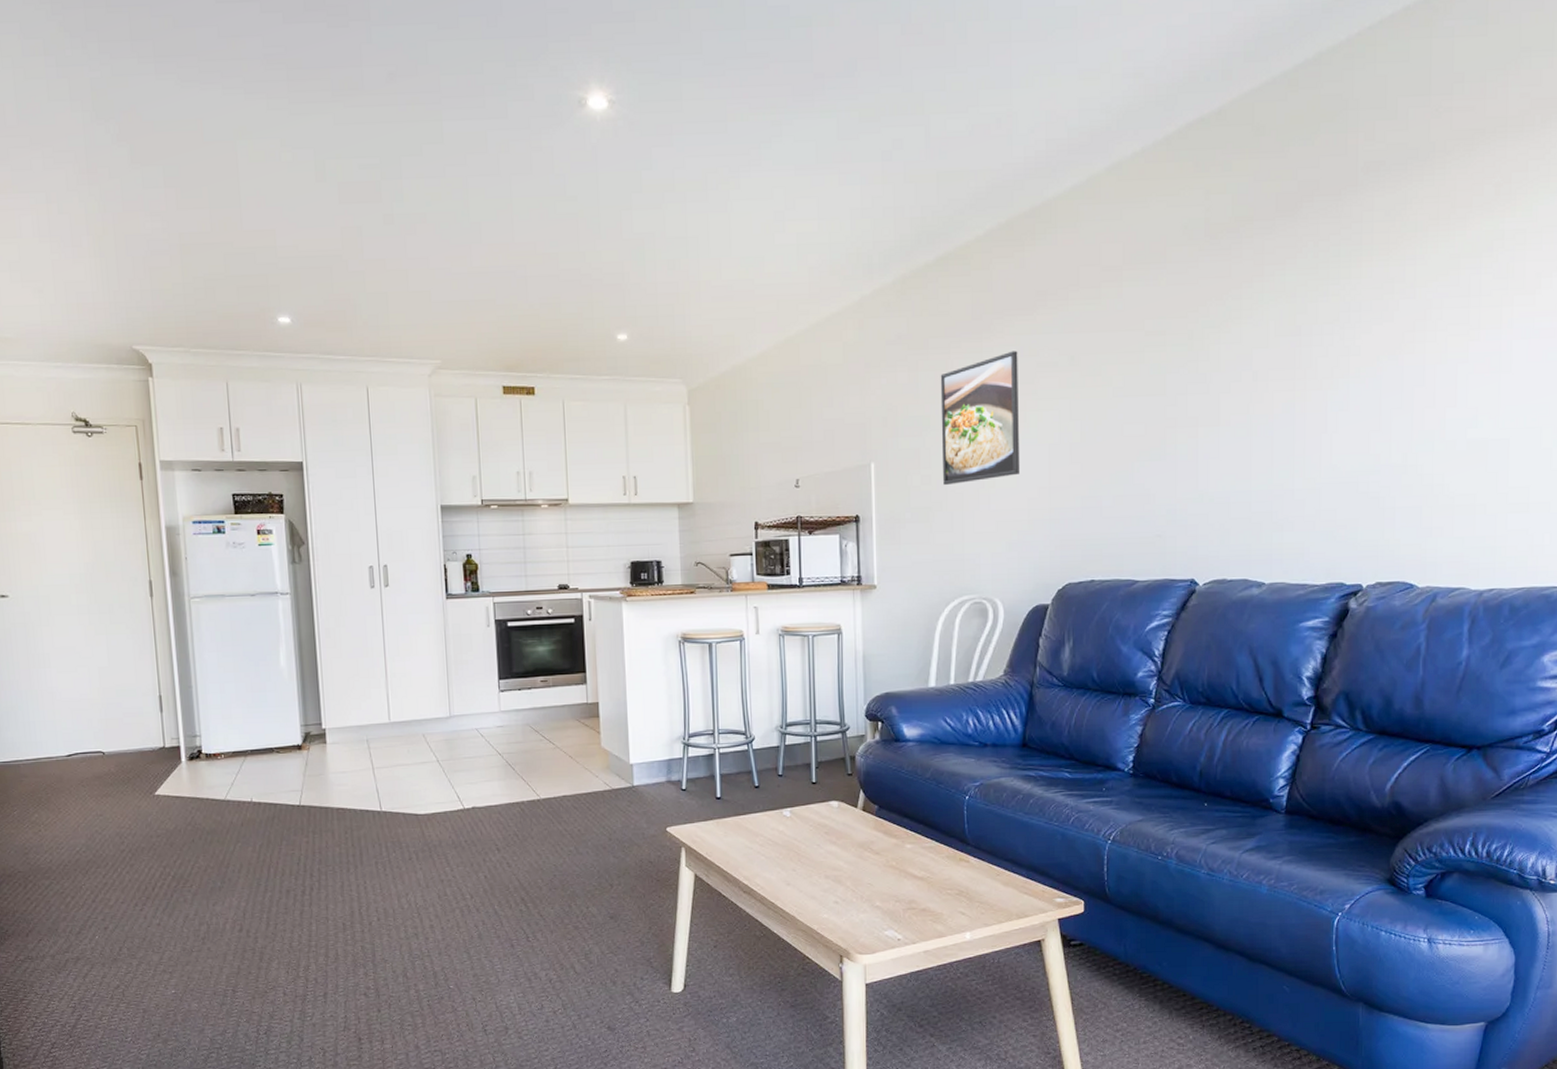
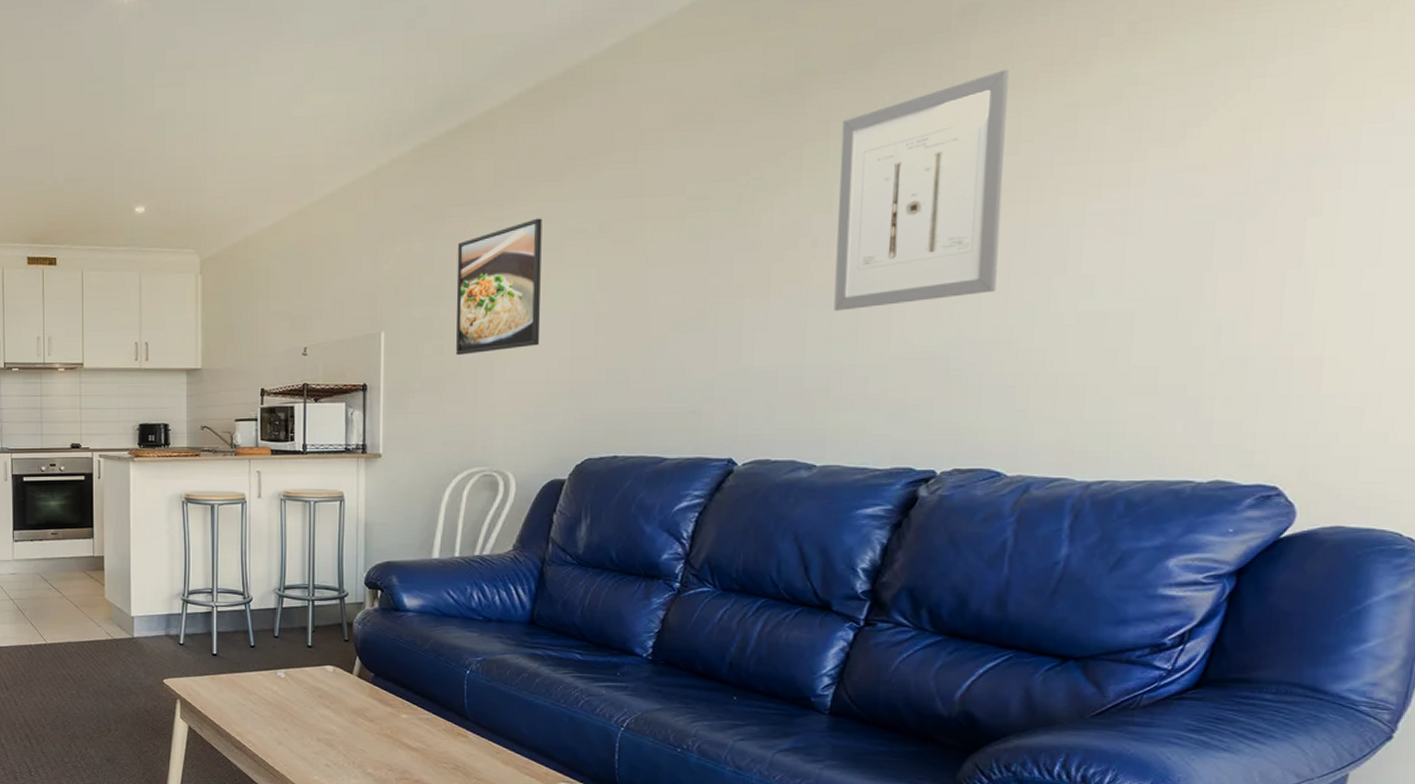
wall art: none [1273,222,1405,440] -> present [833,69,1009,311]

